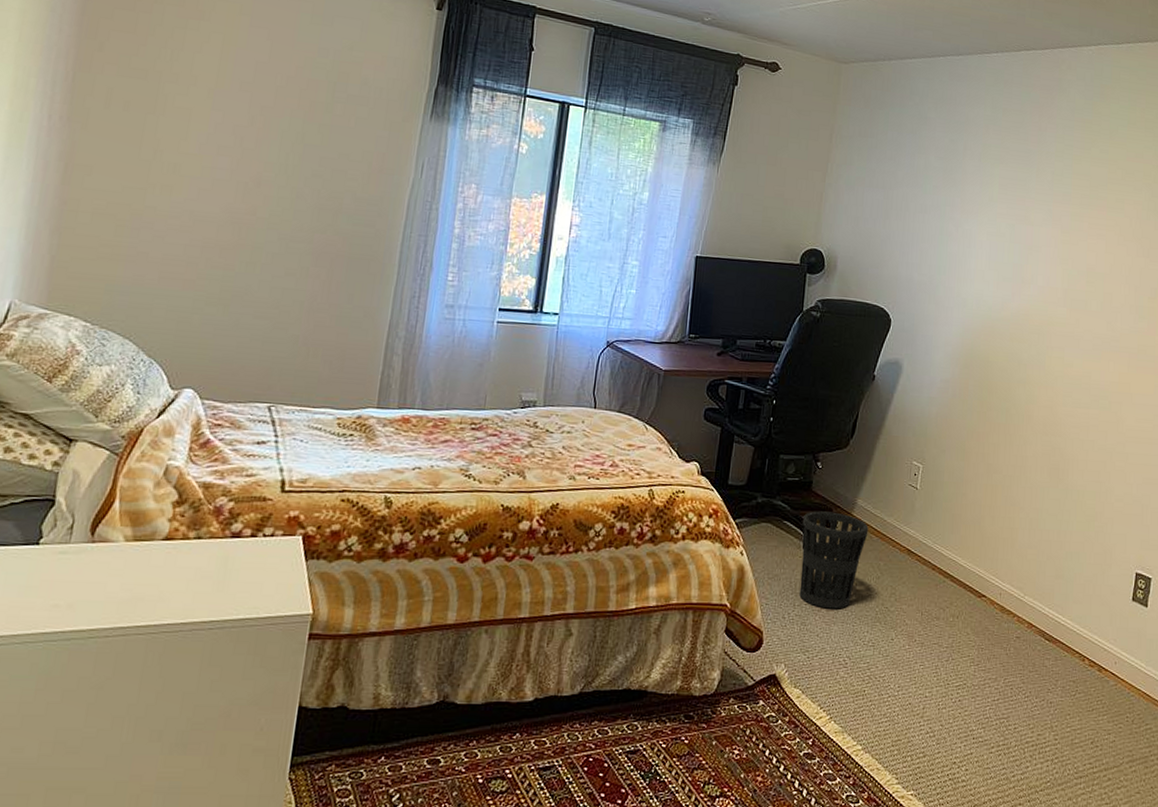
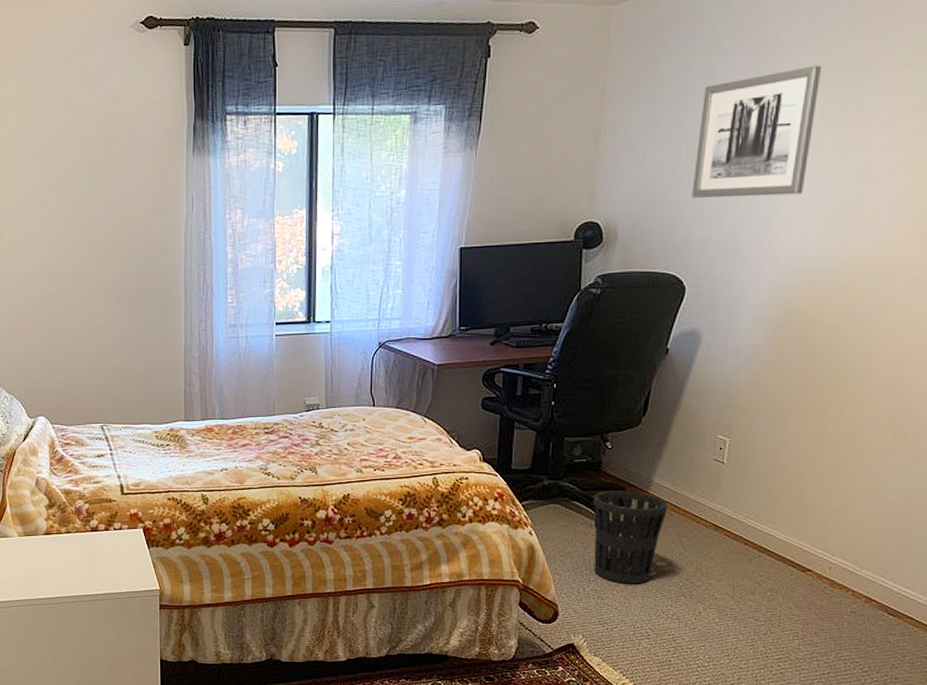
wall art: none [899,146,999,251] -> present [691,65,822,198]

